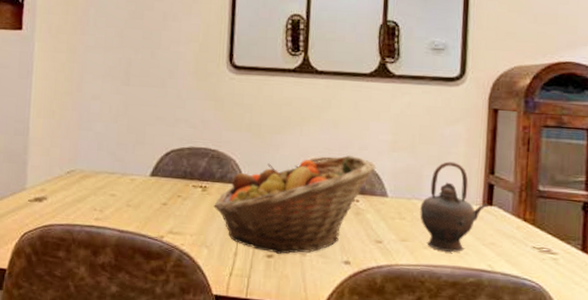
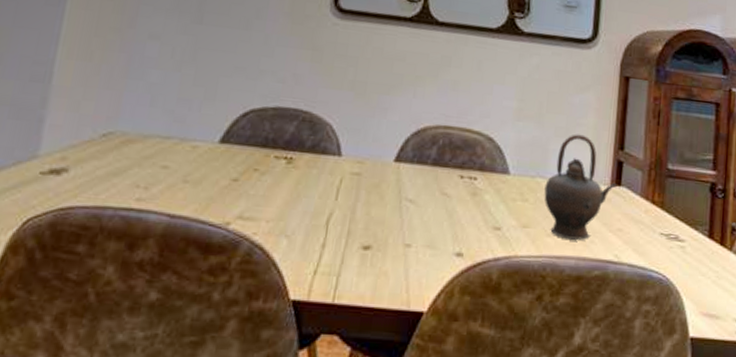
fruit basket: present [214,155,377,254] -> none [300,123,499,245]

